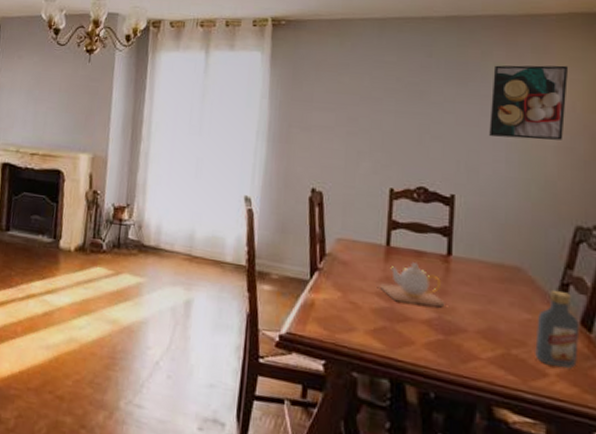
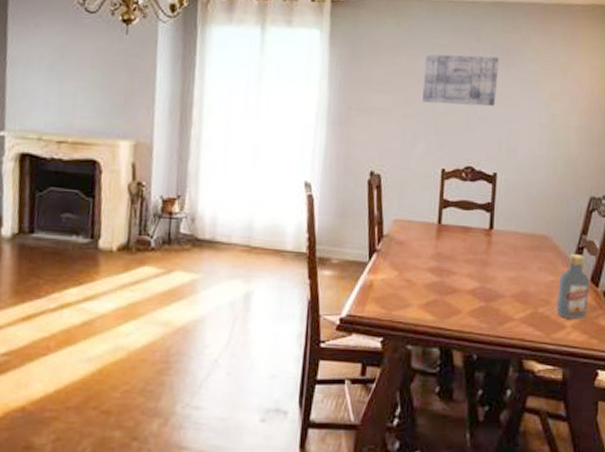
wall art: none [367,71,455,124] -> present [422,54,499,107]
teapot: present [378,261,445,307] -> none [431,237,487,276]
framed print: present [489,65,569,140] -> none [526,51,590,121]

